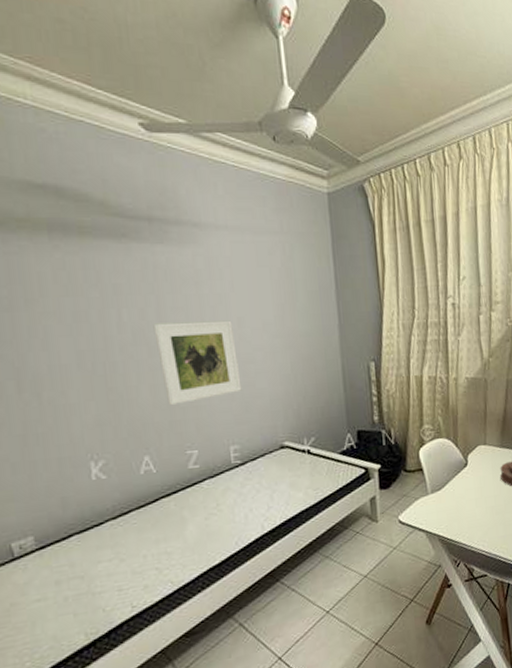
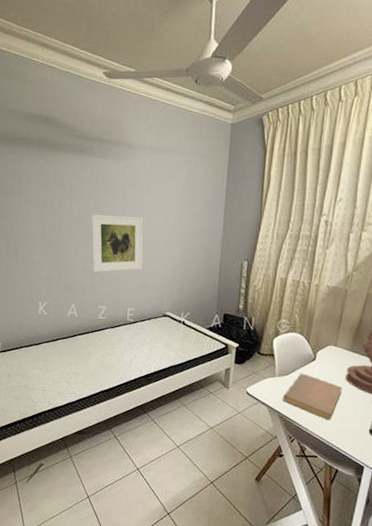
notebook: none [440,483,500,531] -> present [283,373,343,421]

